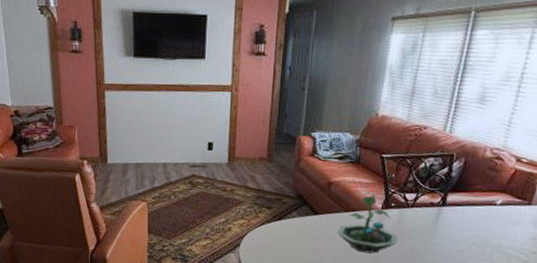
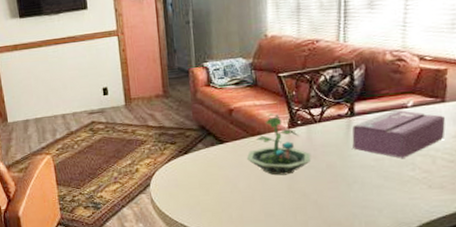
tissue box: none [438,205,528,252] -> present [352,109,445,158]

